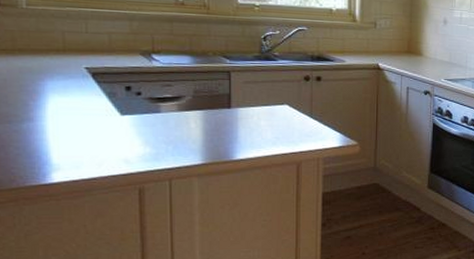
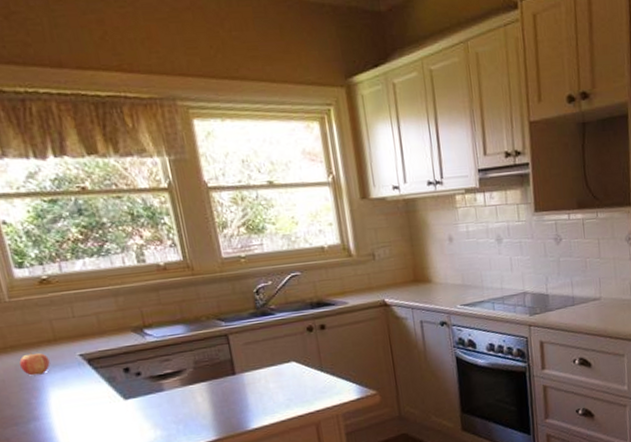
fruit: none [25,57,55,80] -> present [19,352,50,376]

